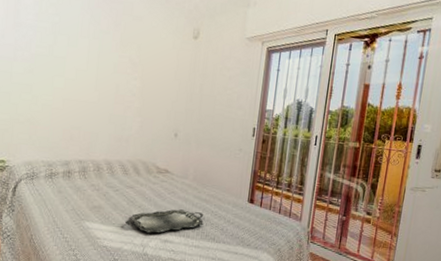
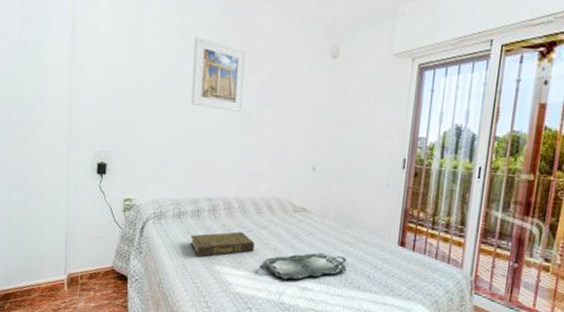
book: none [61,190,122,214] -> present [190,231,255,257]
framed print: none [64,14,117,83] -> present [191,37,247,112]

